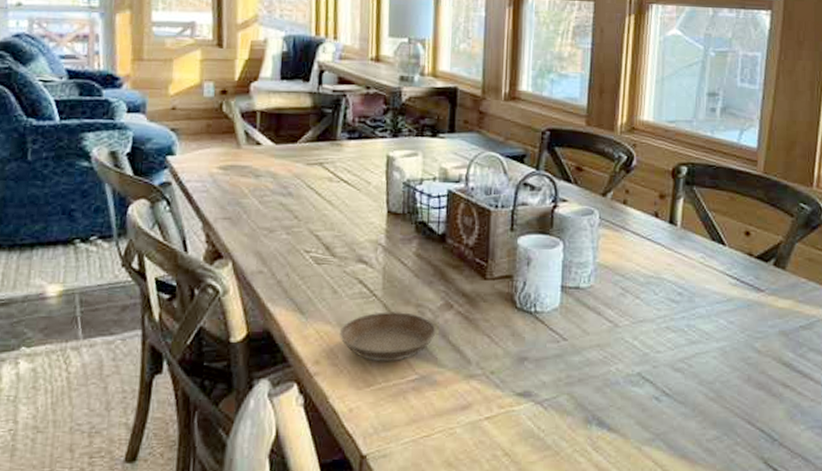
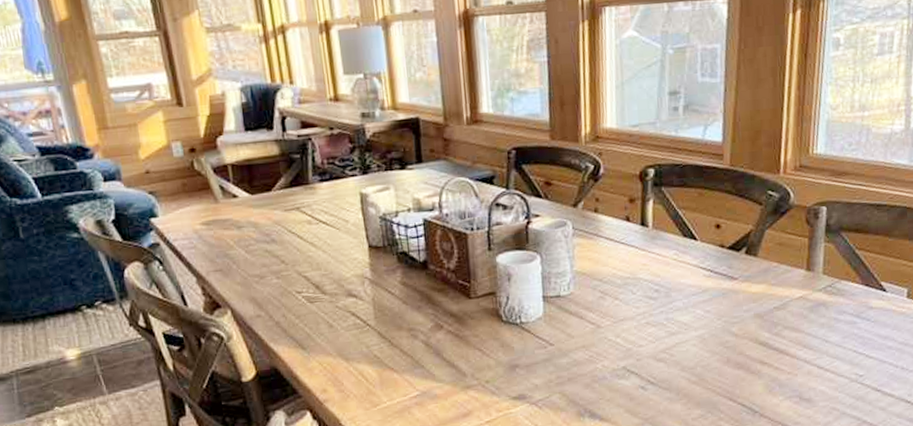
saucer: present [340,312,436,362] -> none [341,337,431,385]

